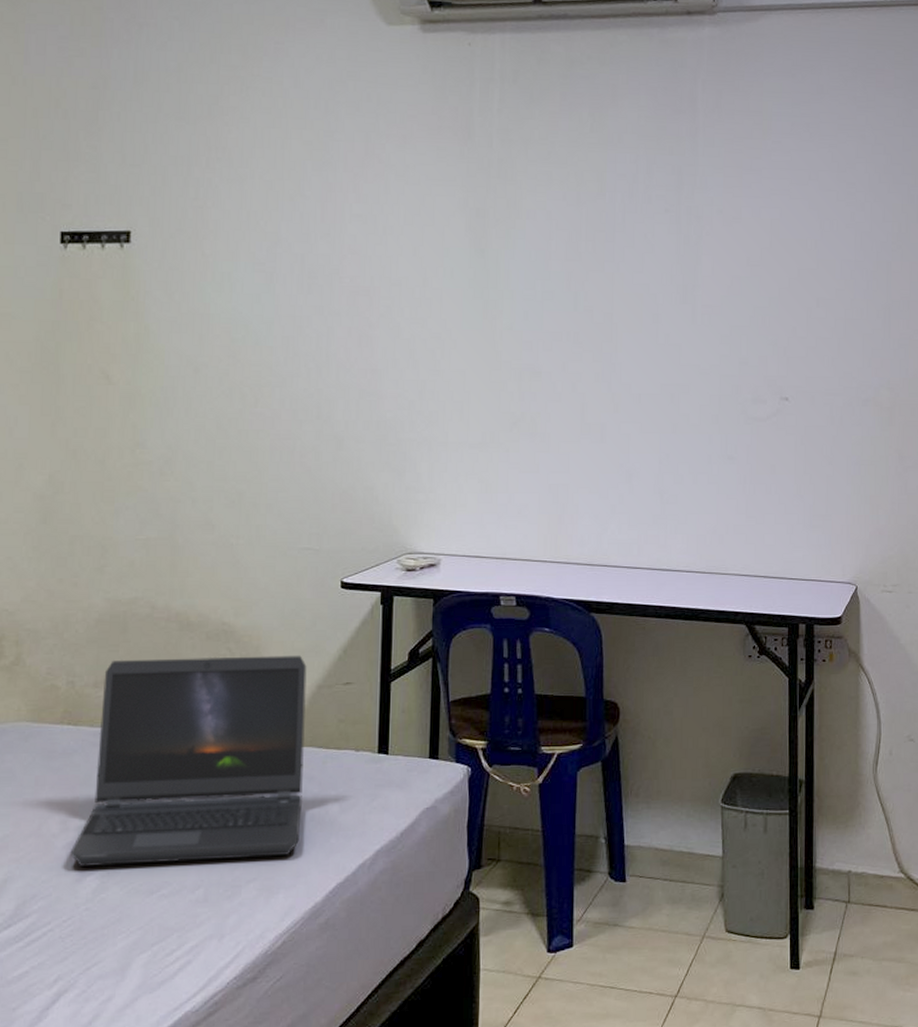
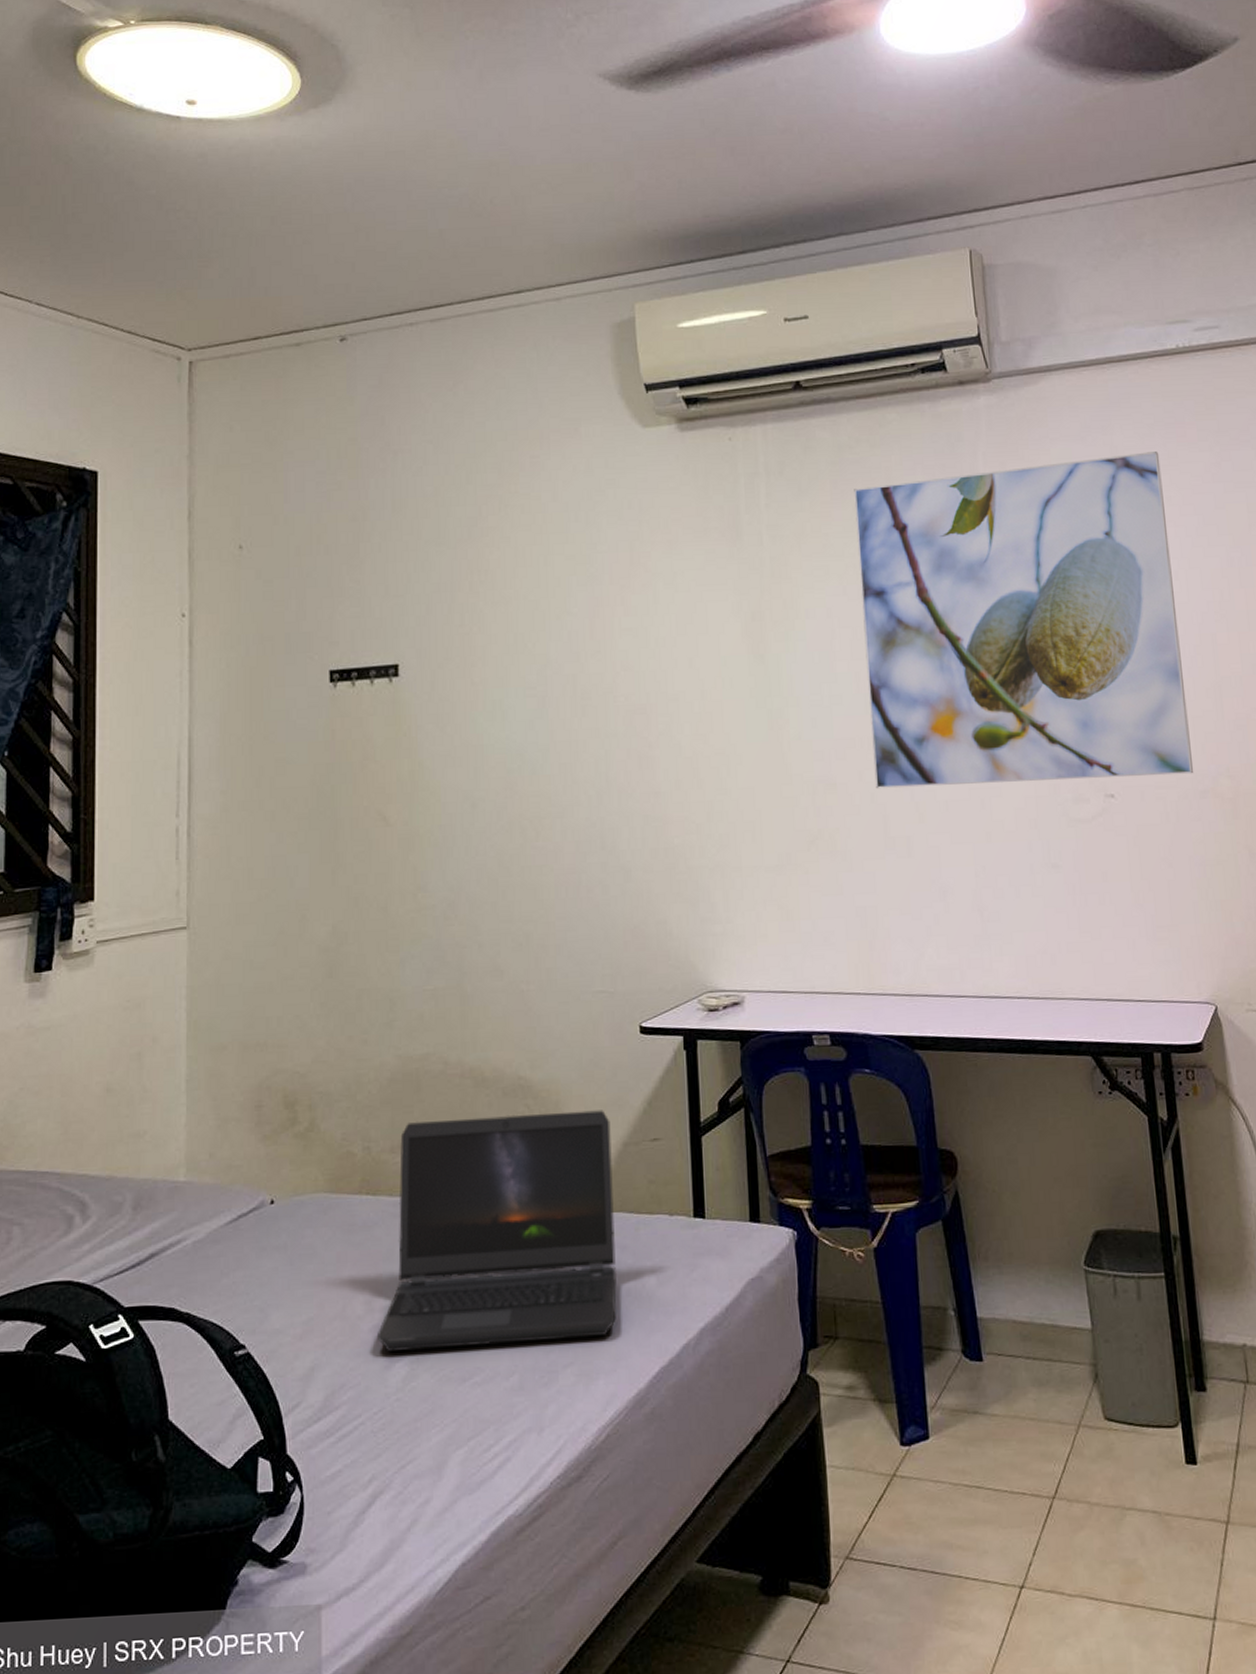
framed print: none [577,93,860,384] -> present [854,452,1194,789]

